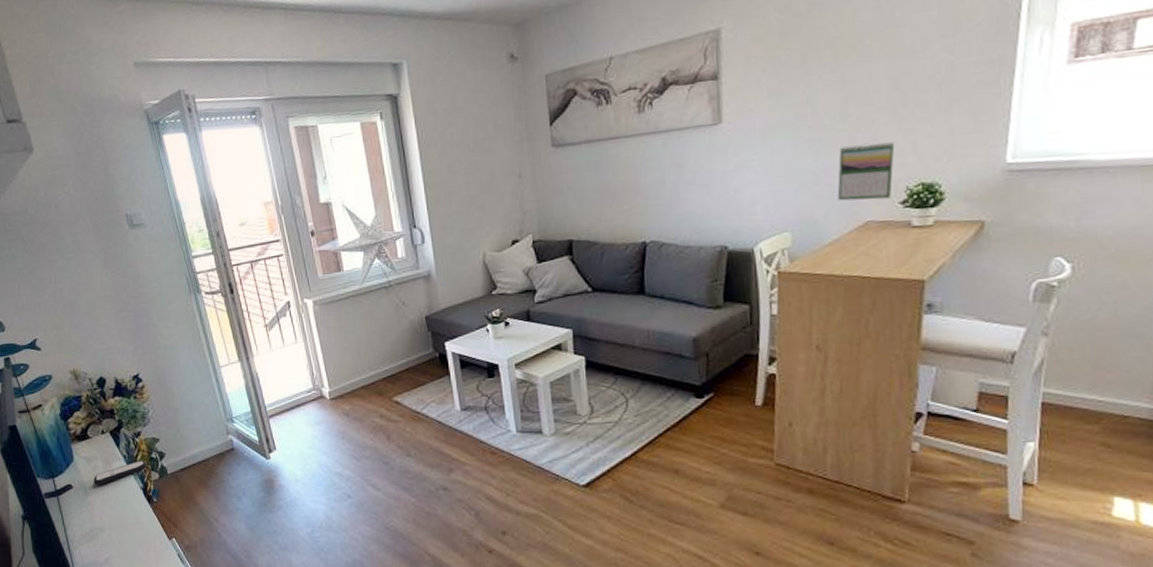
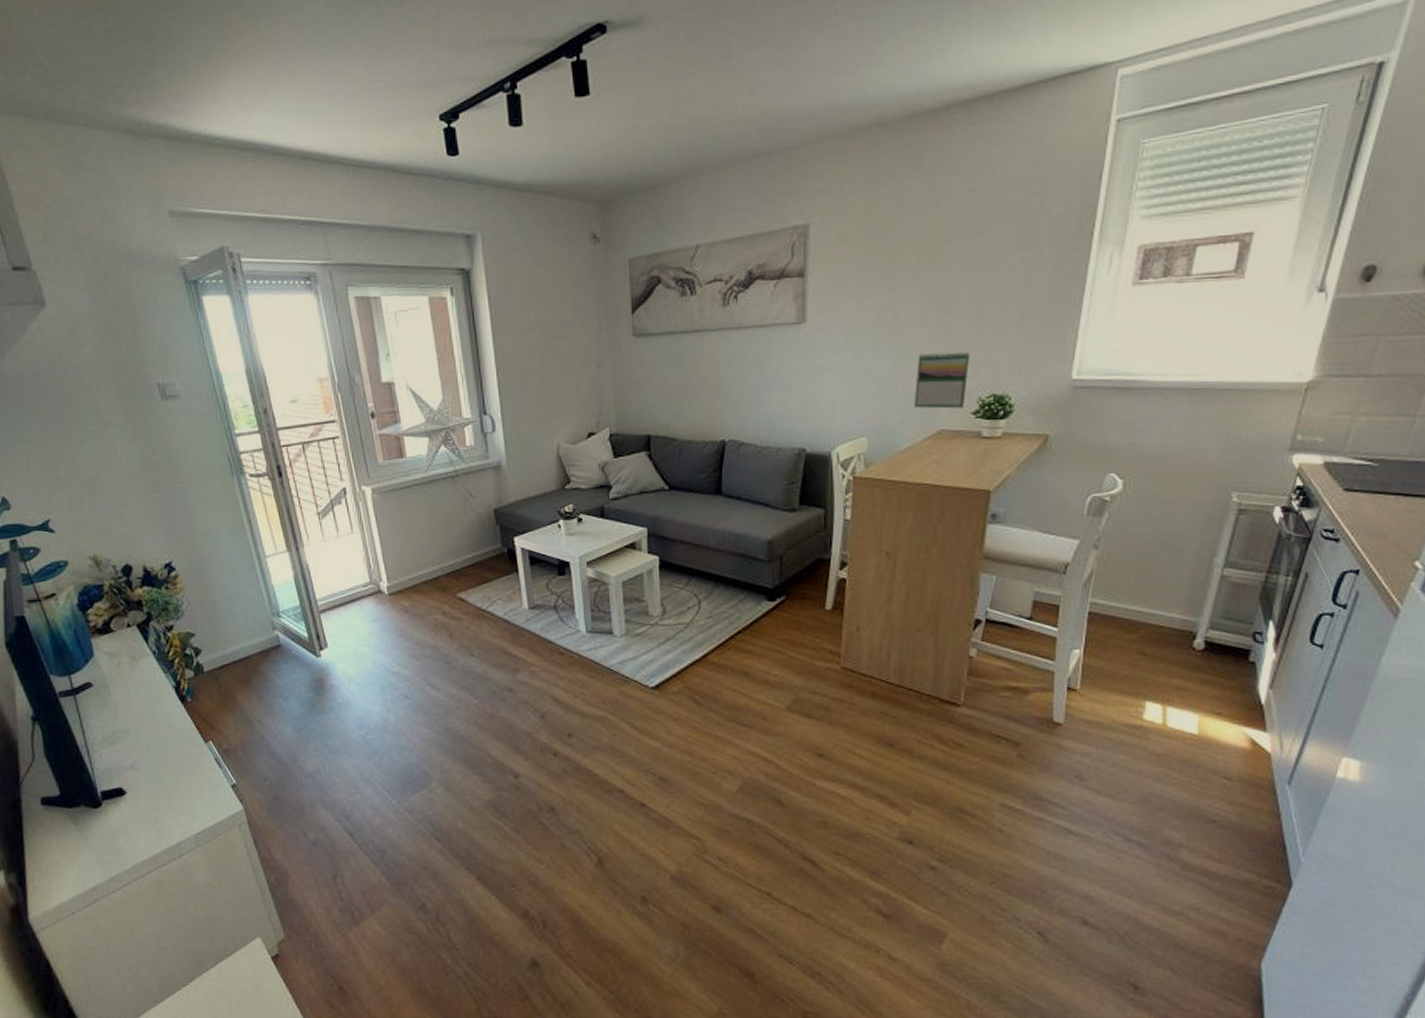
remote control: present [94,461,147,485] -> none [117,657,181,684]

